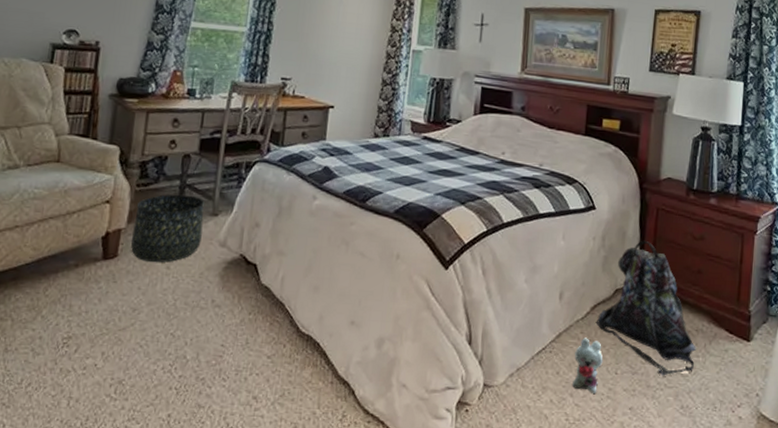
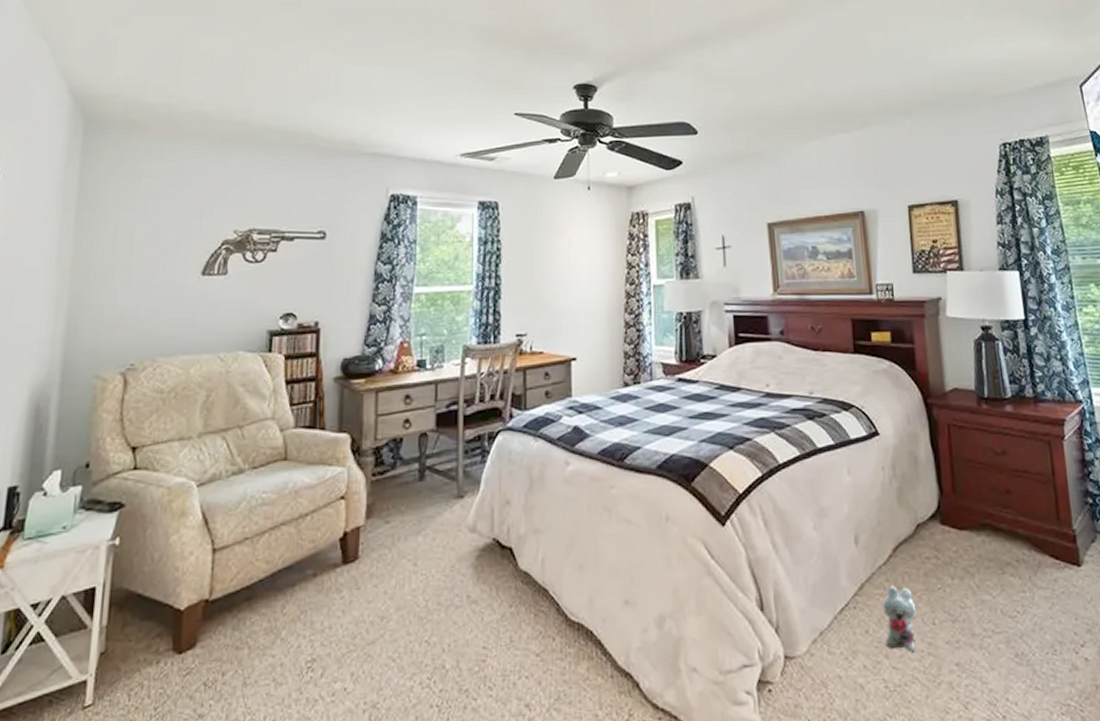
basket: present [131,194,205,263] -> none [372,478,449,561]
backpack: present [596,240,697,376] -> none [900,463,1023,620]

